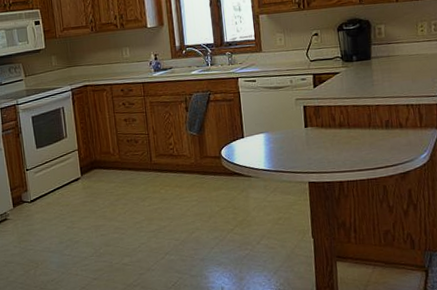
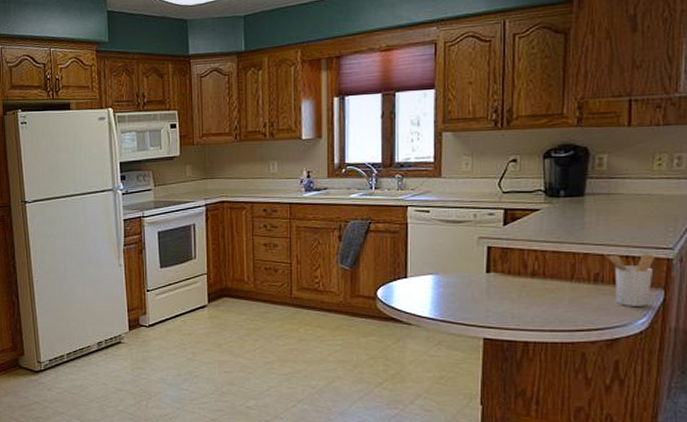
utensil holder: none [390,101,428,145] -> present [604,254,654,306]

